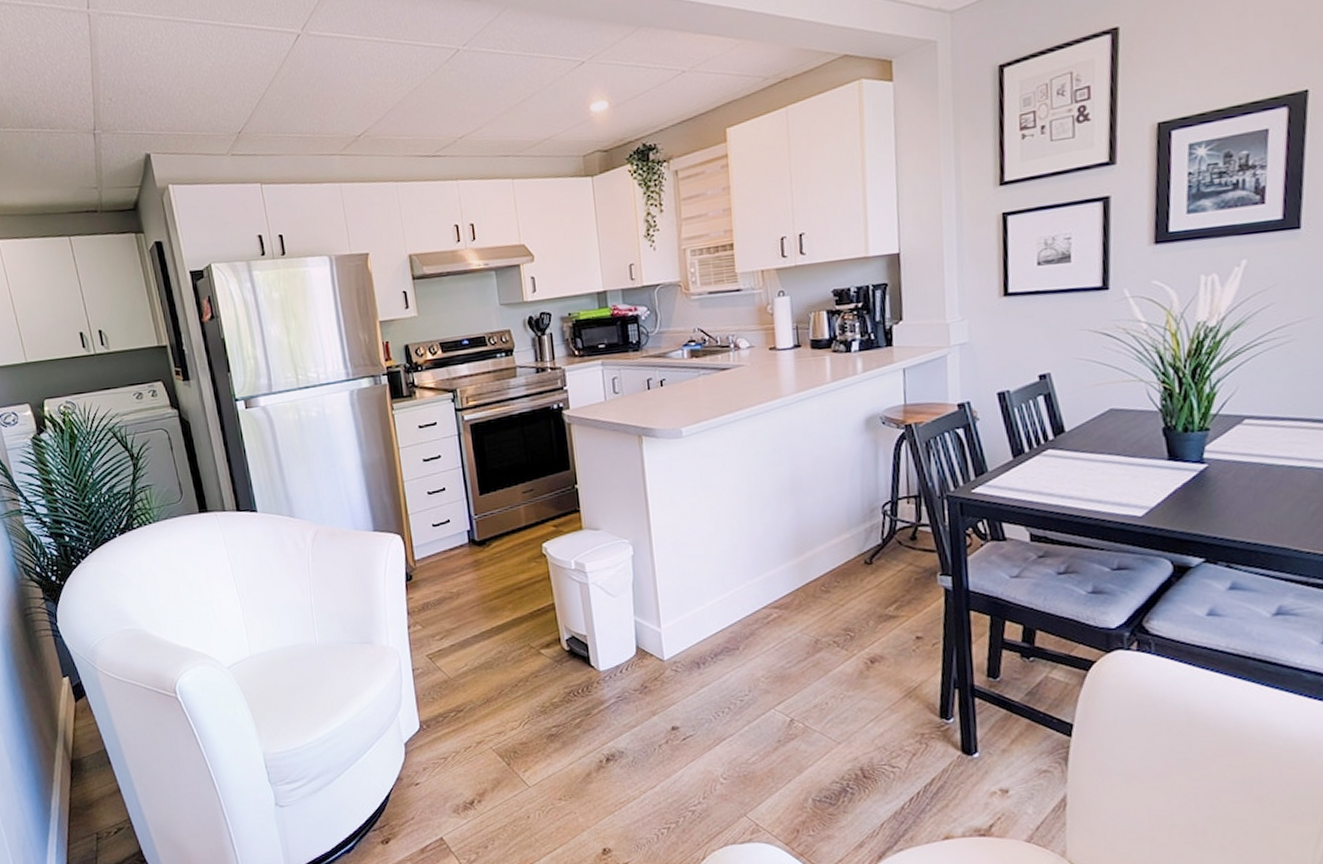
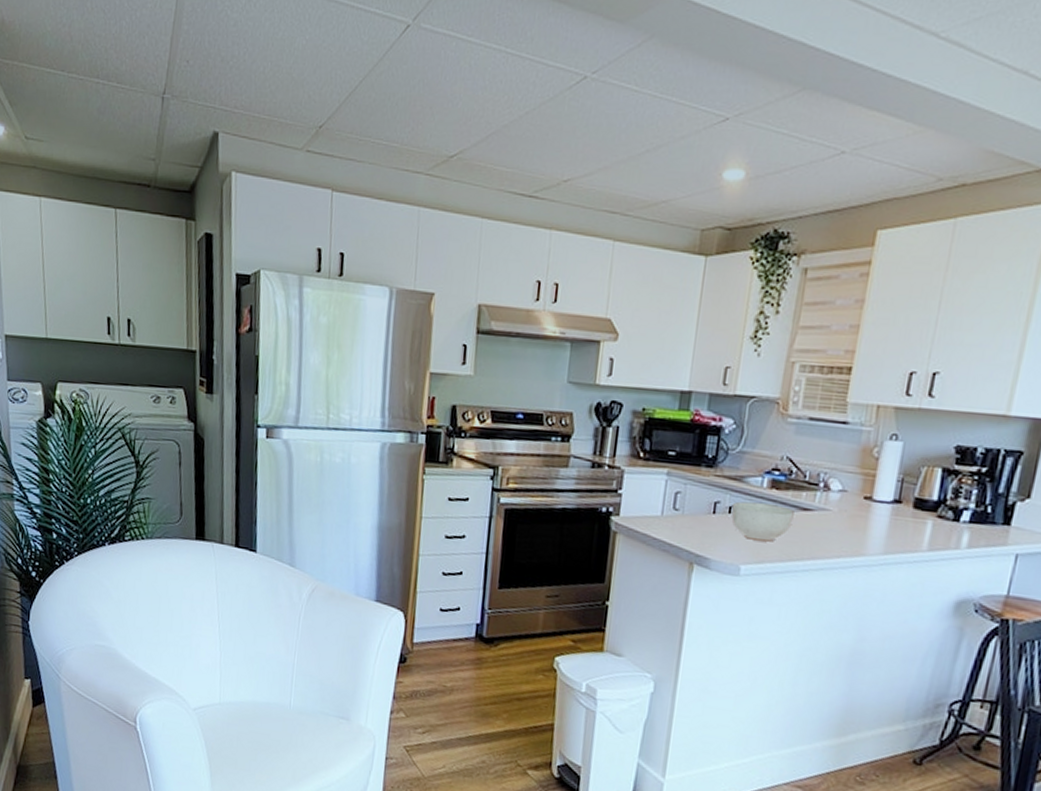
bowl: none [662,370,716,405] -> present [731,501,794,542]

